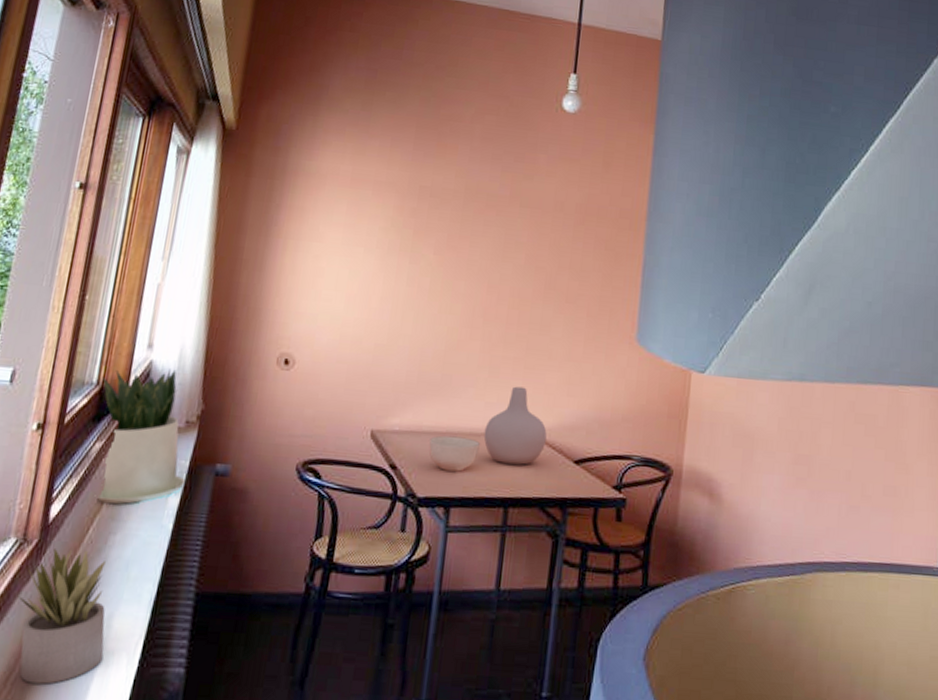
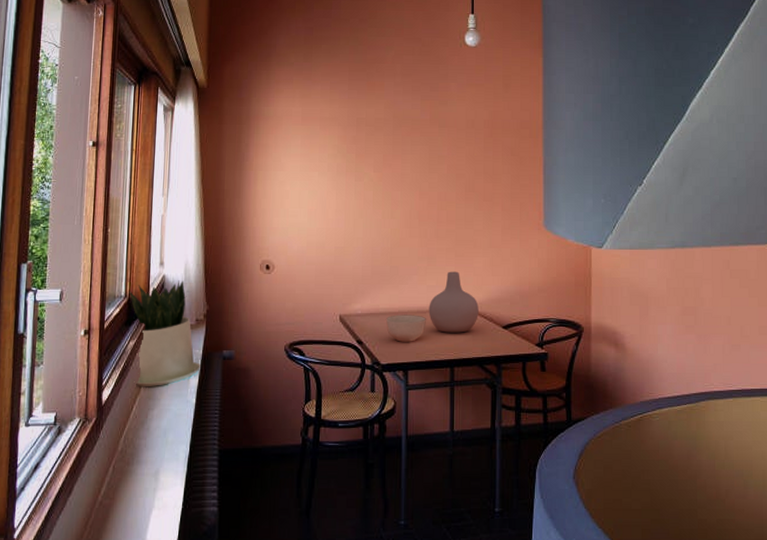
succulent plant: present [18,549,106,684] -> none [87,424,156,526]

